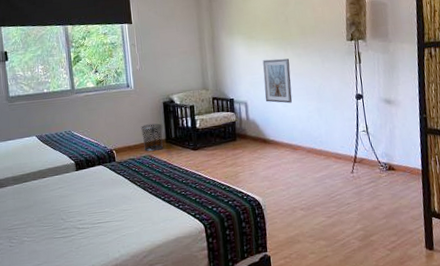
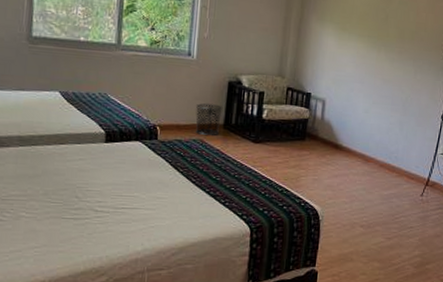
picture frame: present [262,58,293,104] -> none [346,57,381,110]

